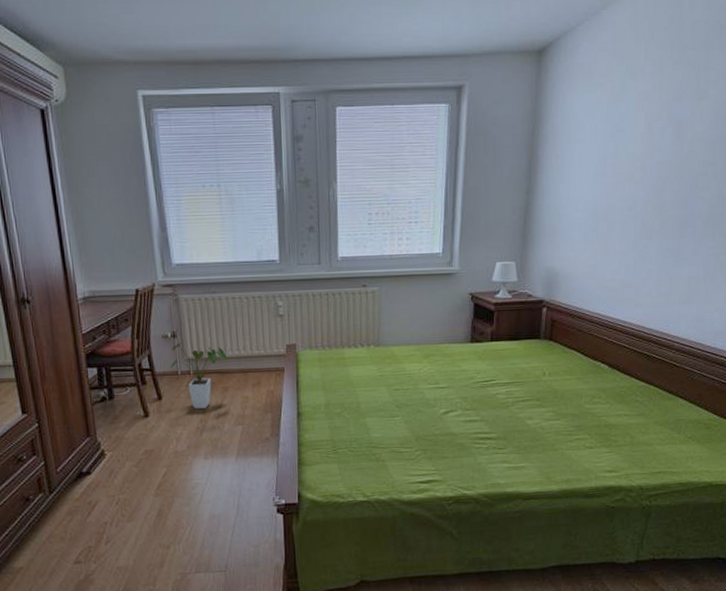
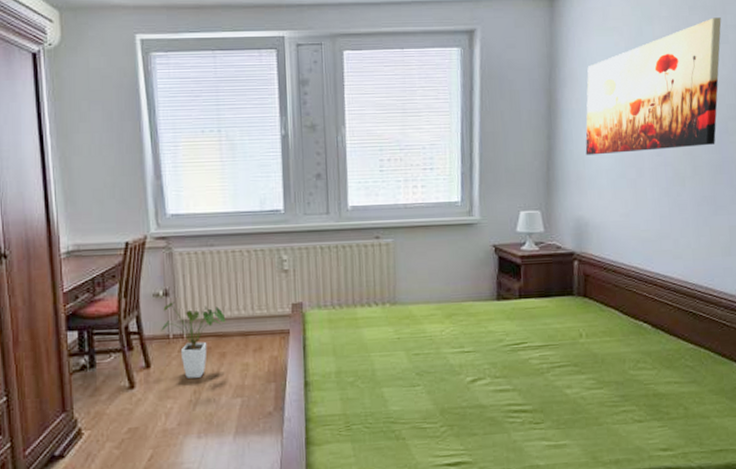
wall art: none [561,73,704,210] -> present [585,17,722,155]

